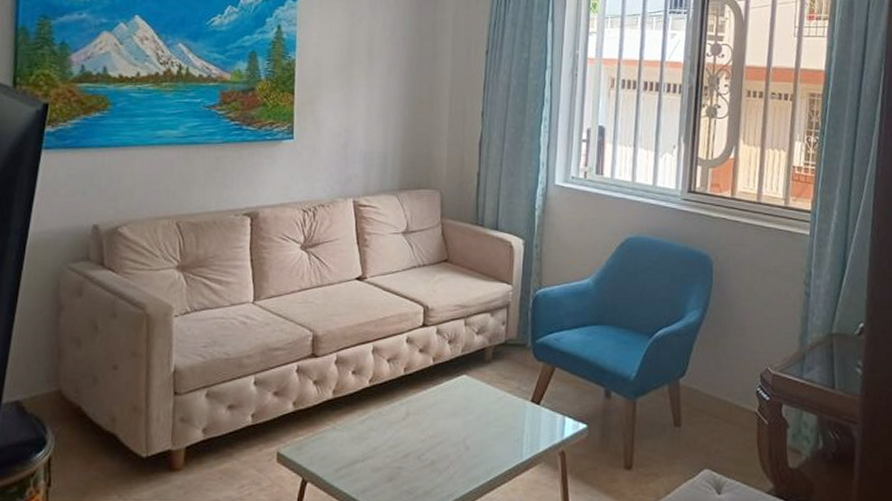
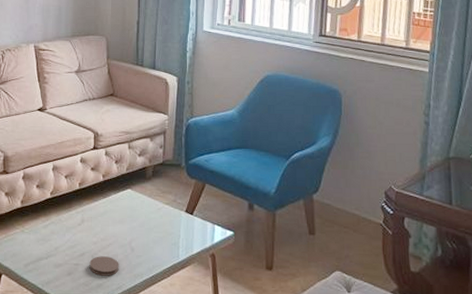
coaster: none [415,457,451,481] -> present [89,256,119,276]

